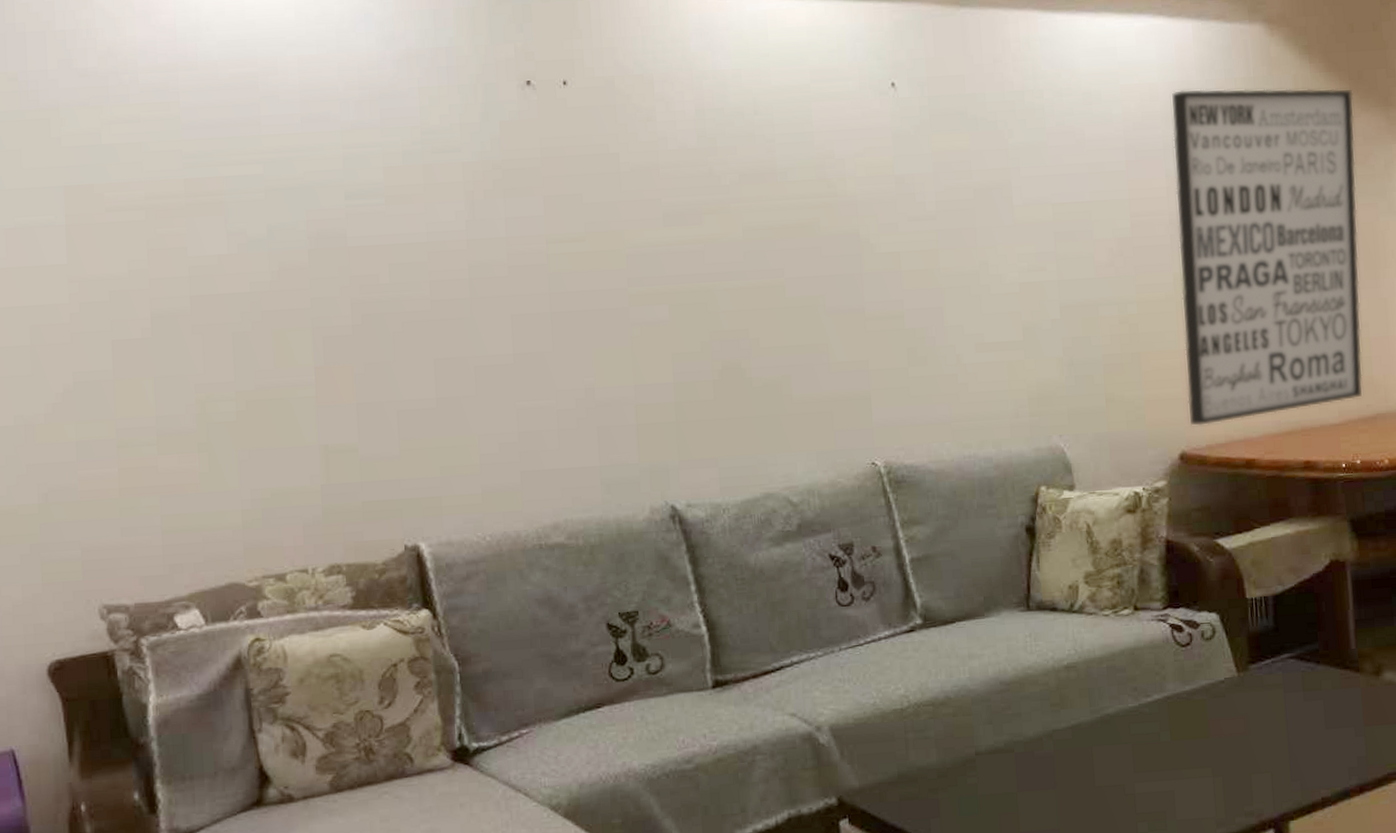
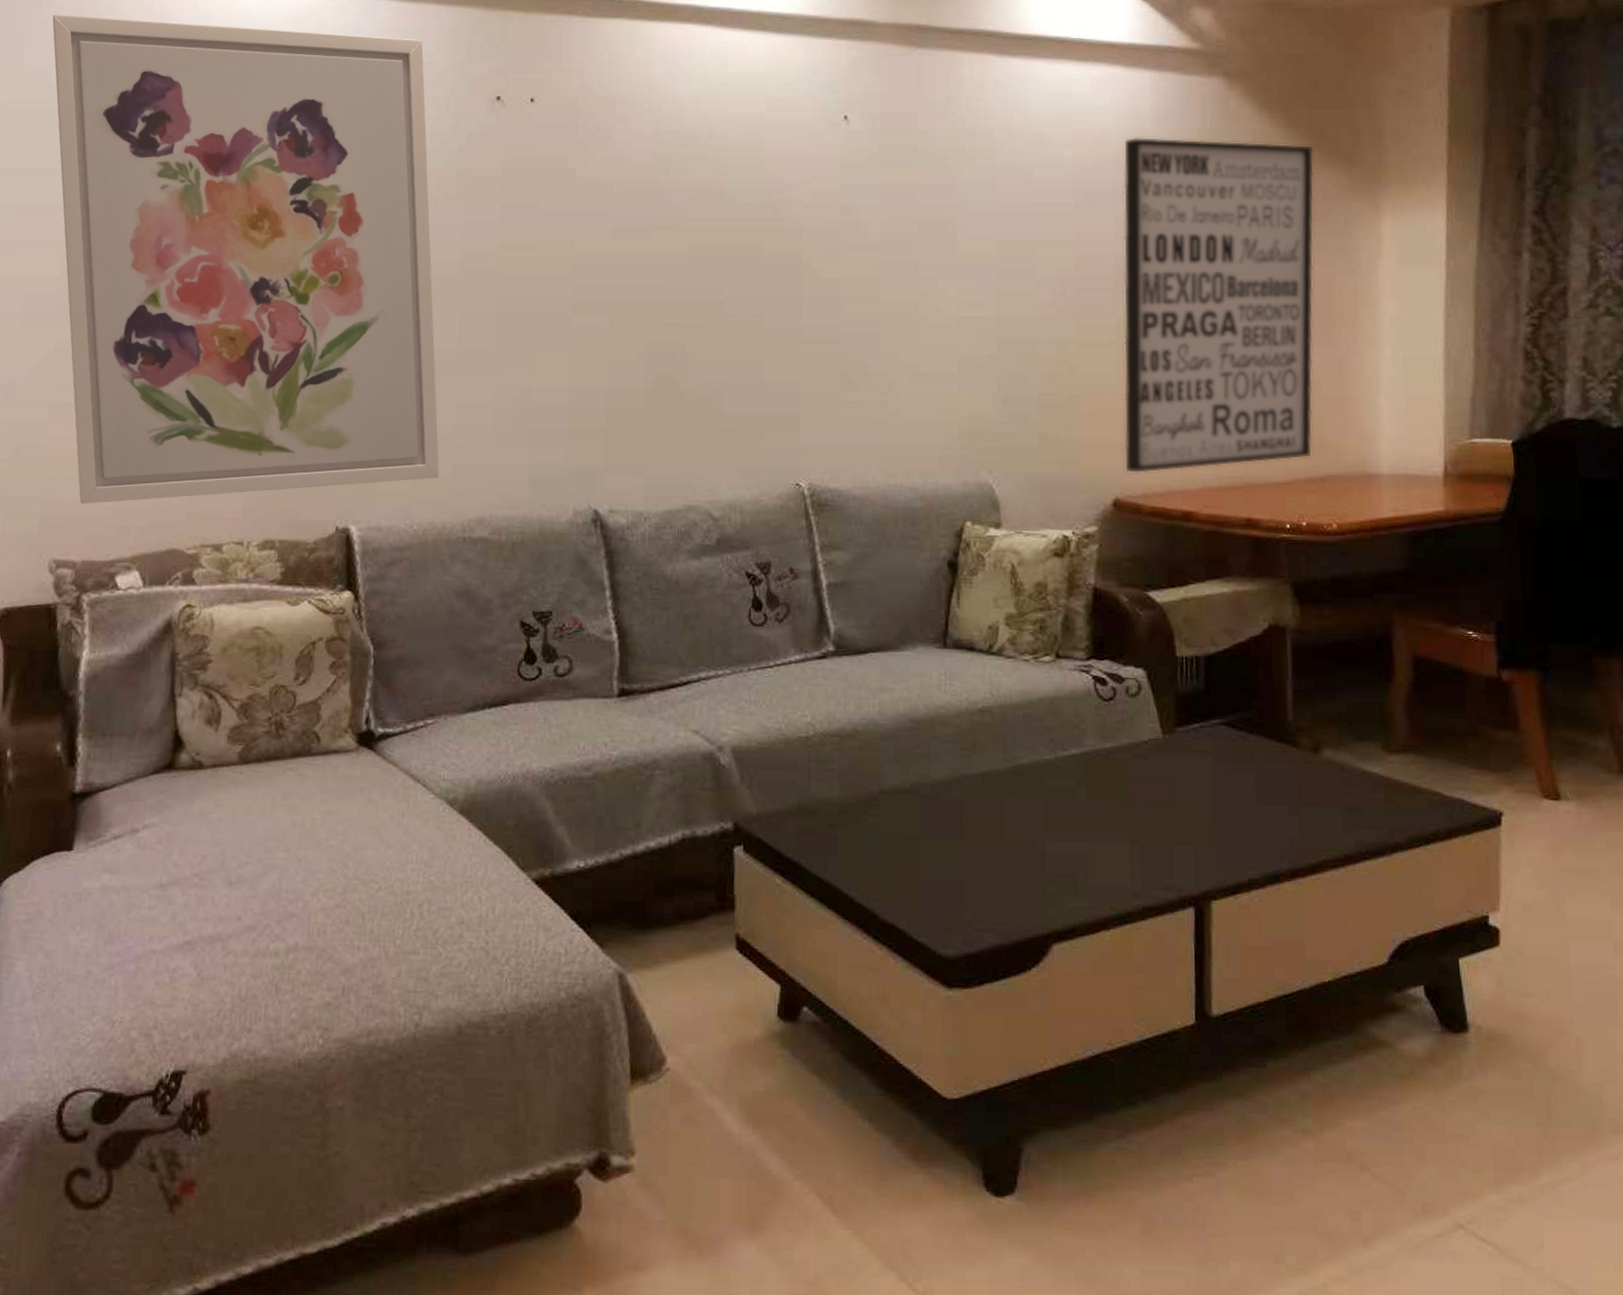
wall art: none [19,13,507,545] -> present [52,15,439,504]

